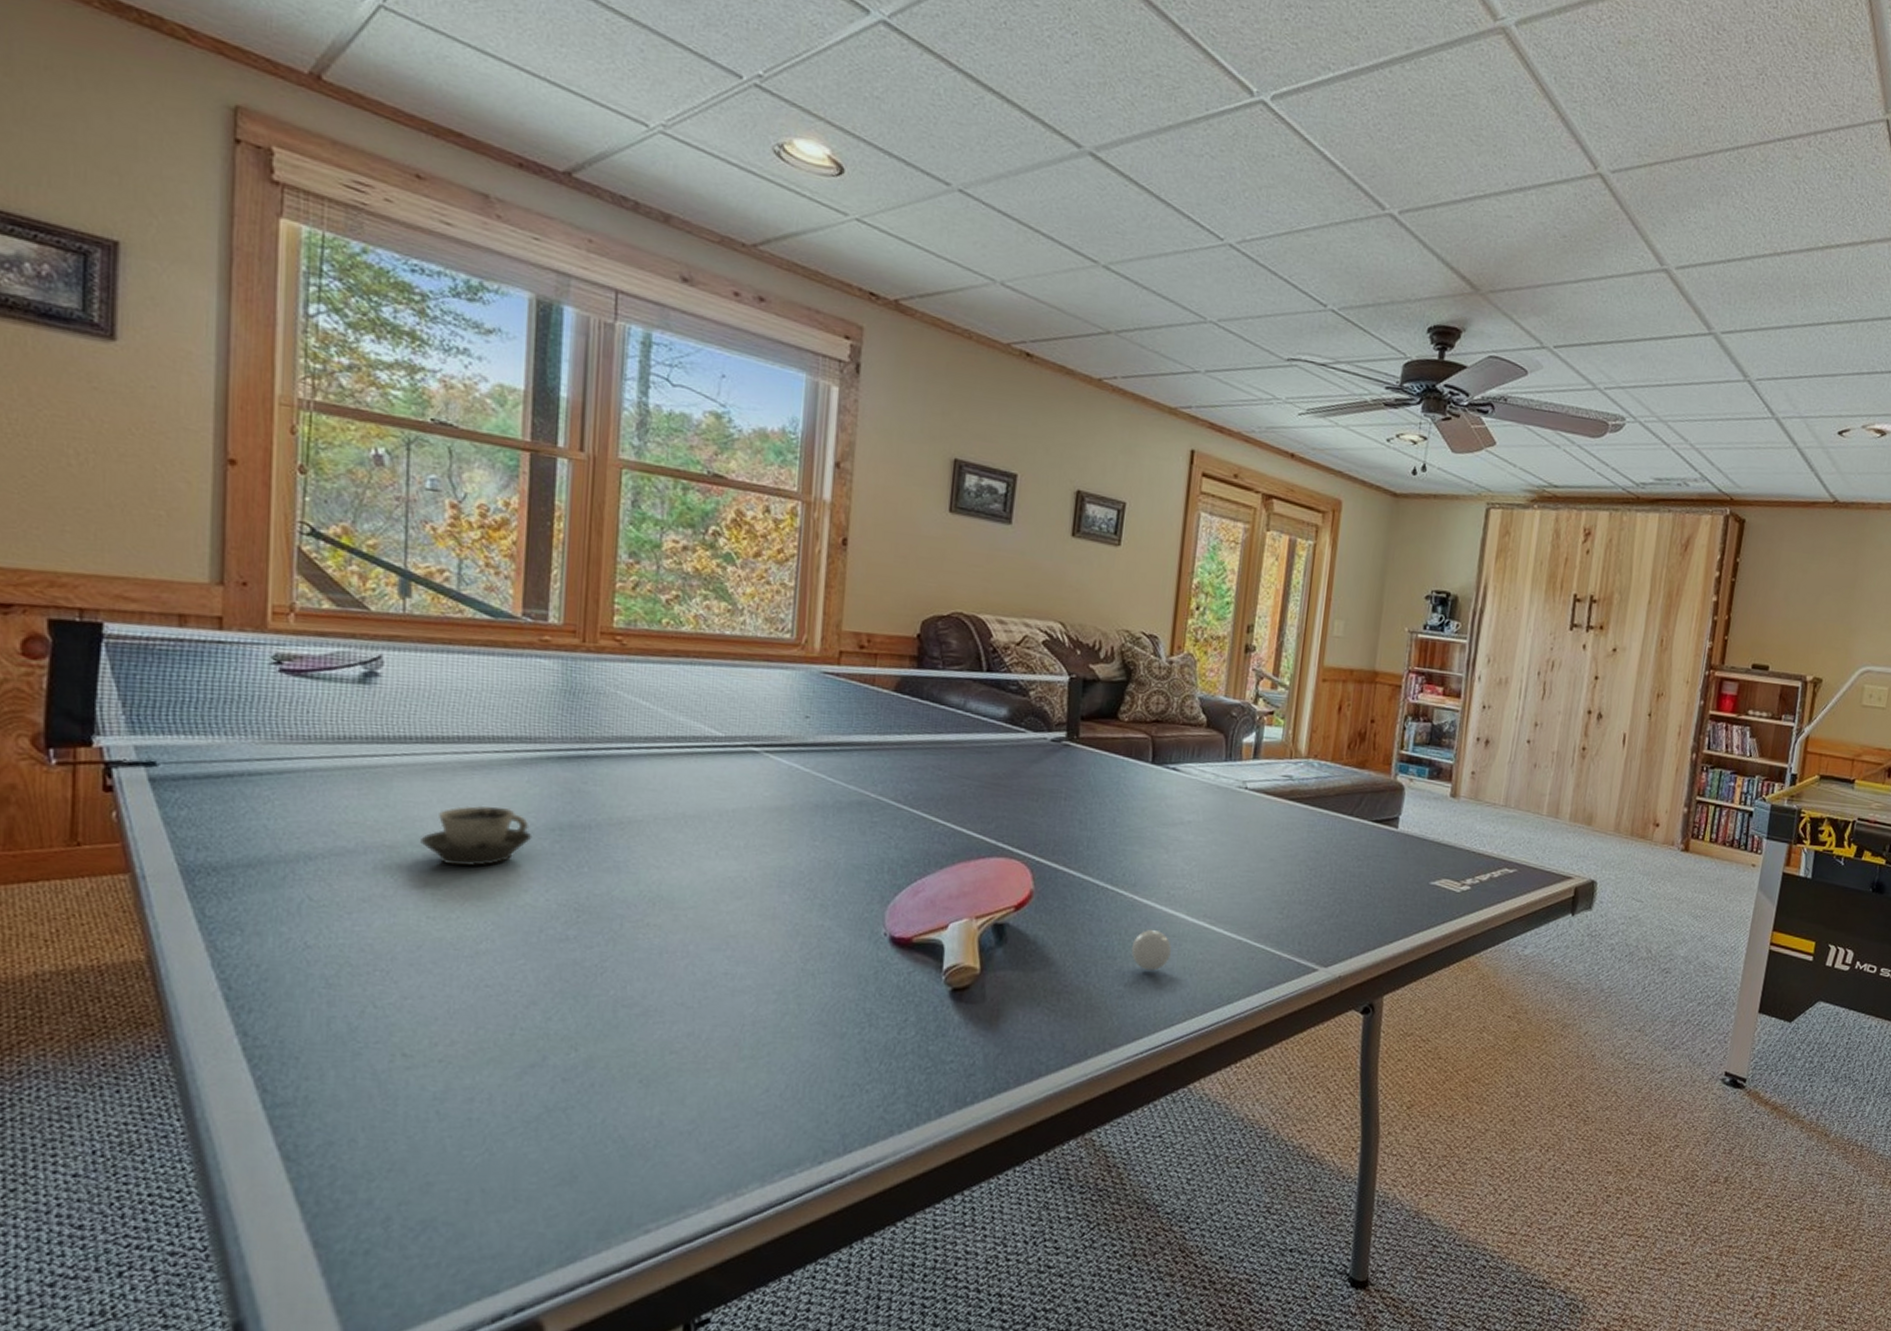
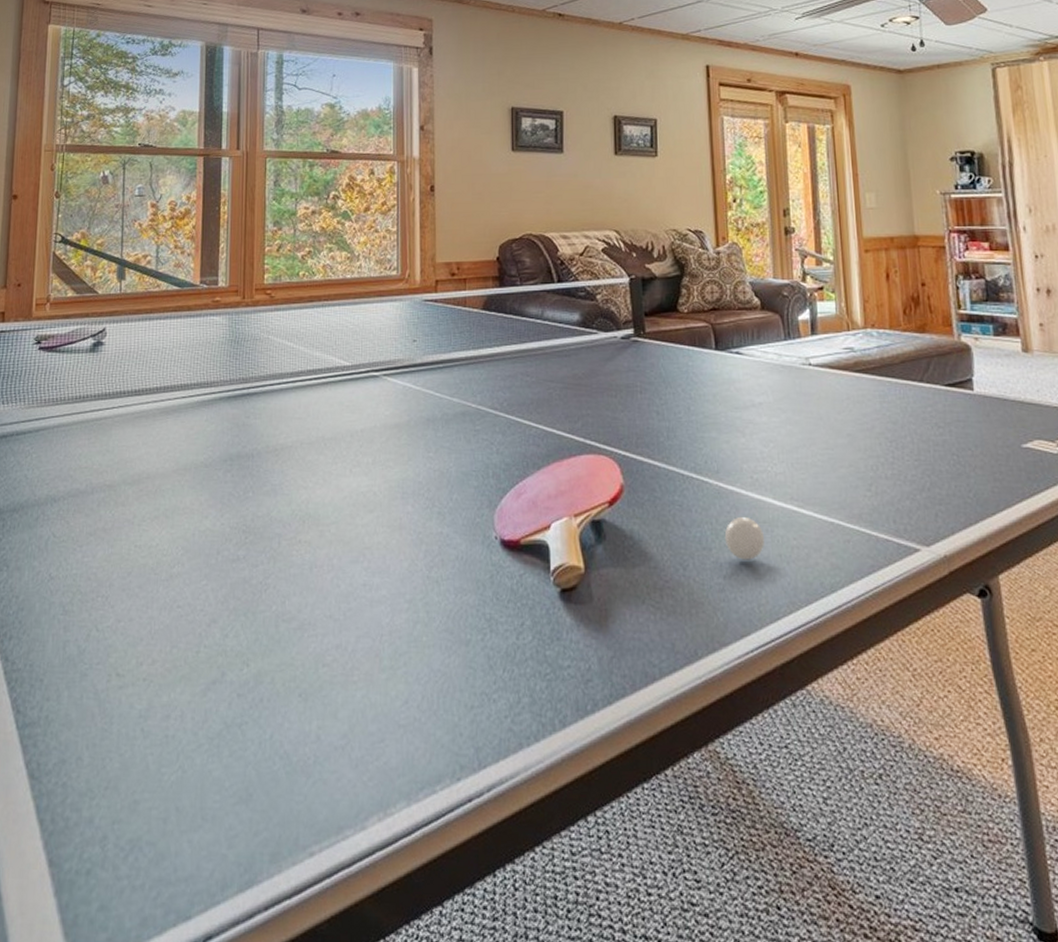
cup: present [420,805,532,866] -> none [131,444,210,499]

